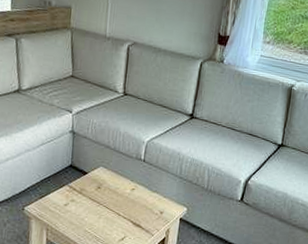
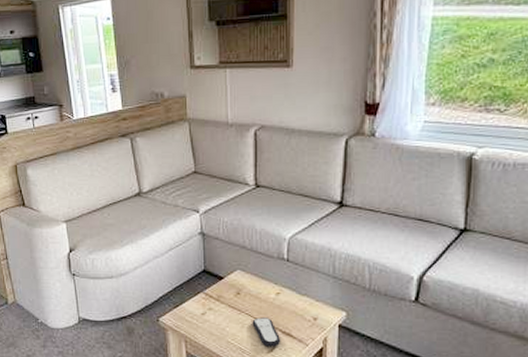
remote control: none [108,210,132,236] -> present [252,317,281,347]

